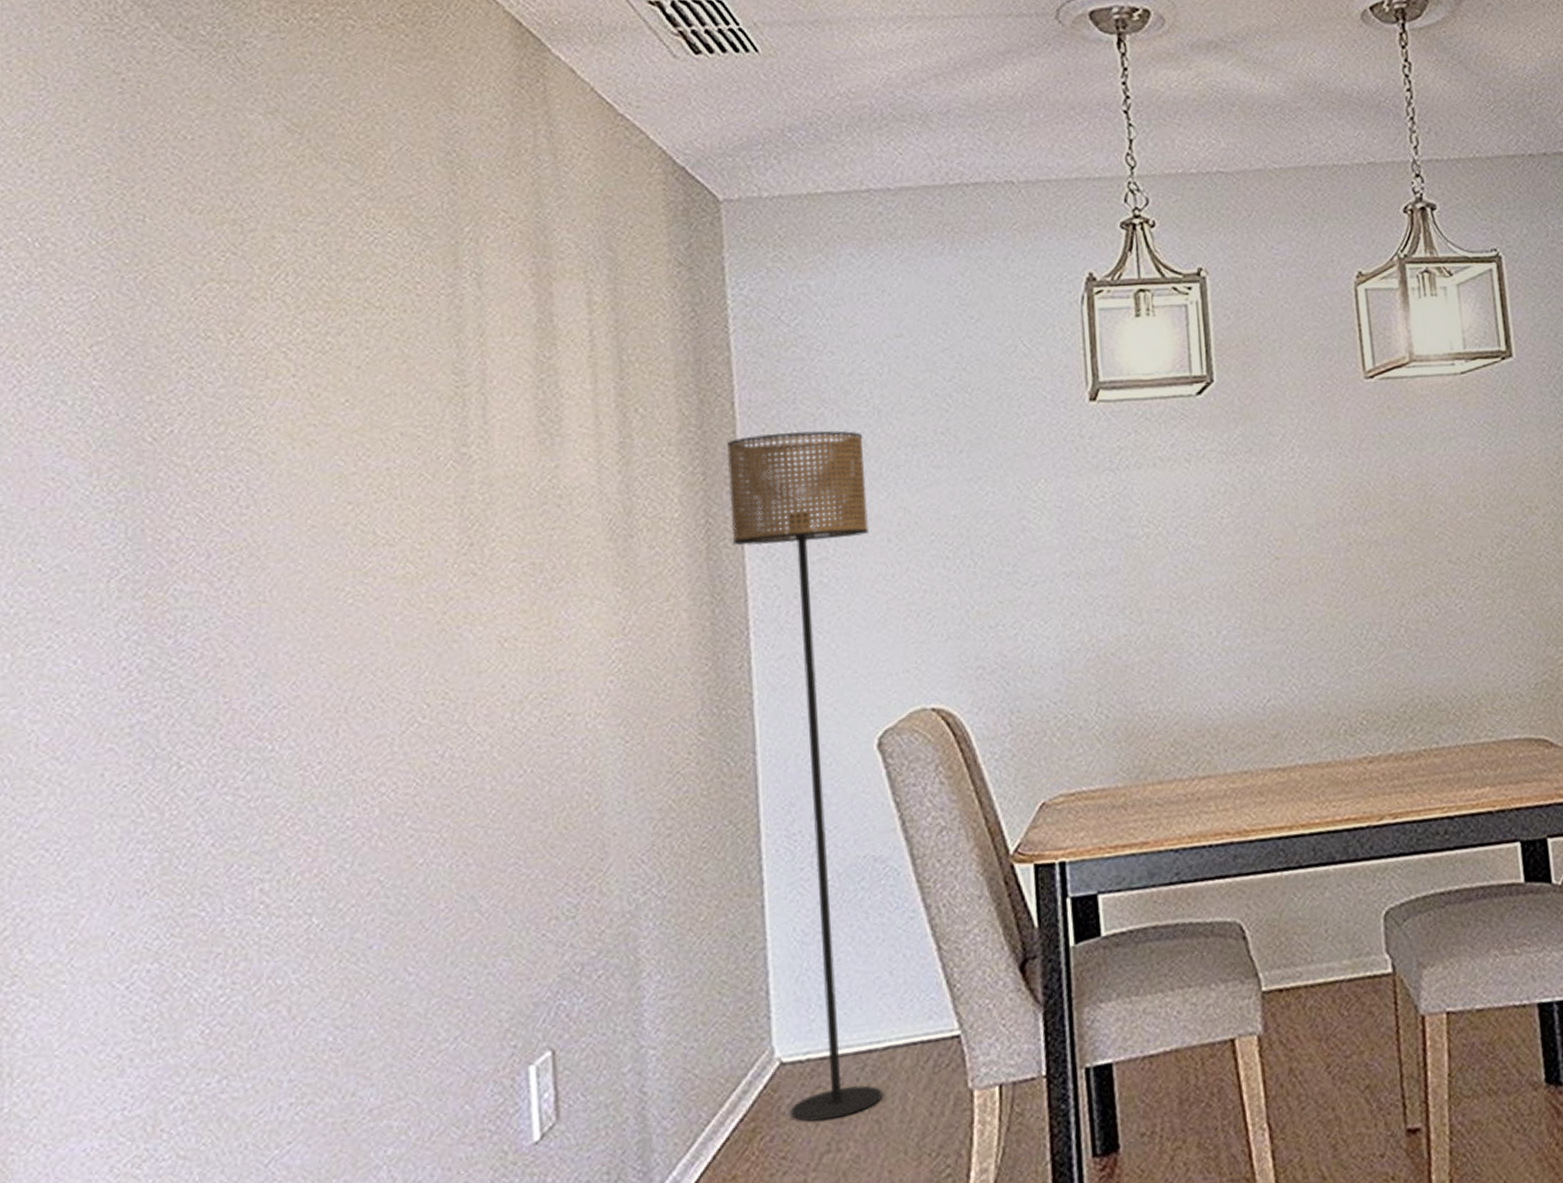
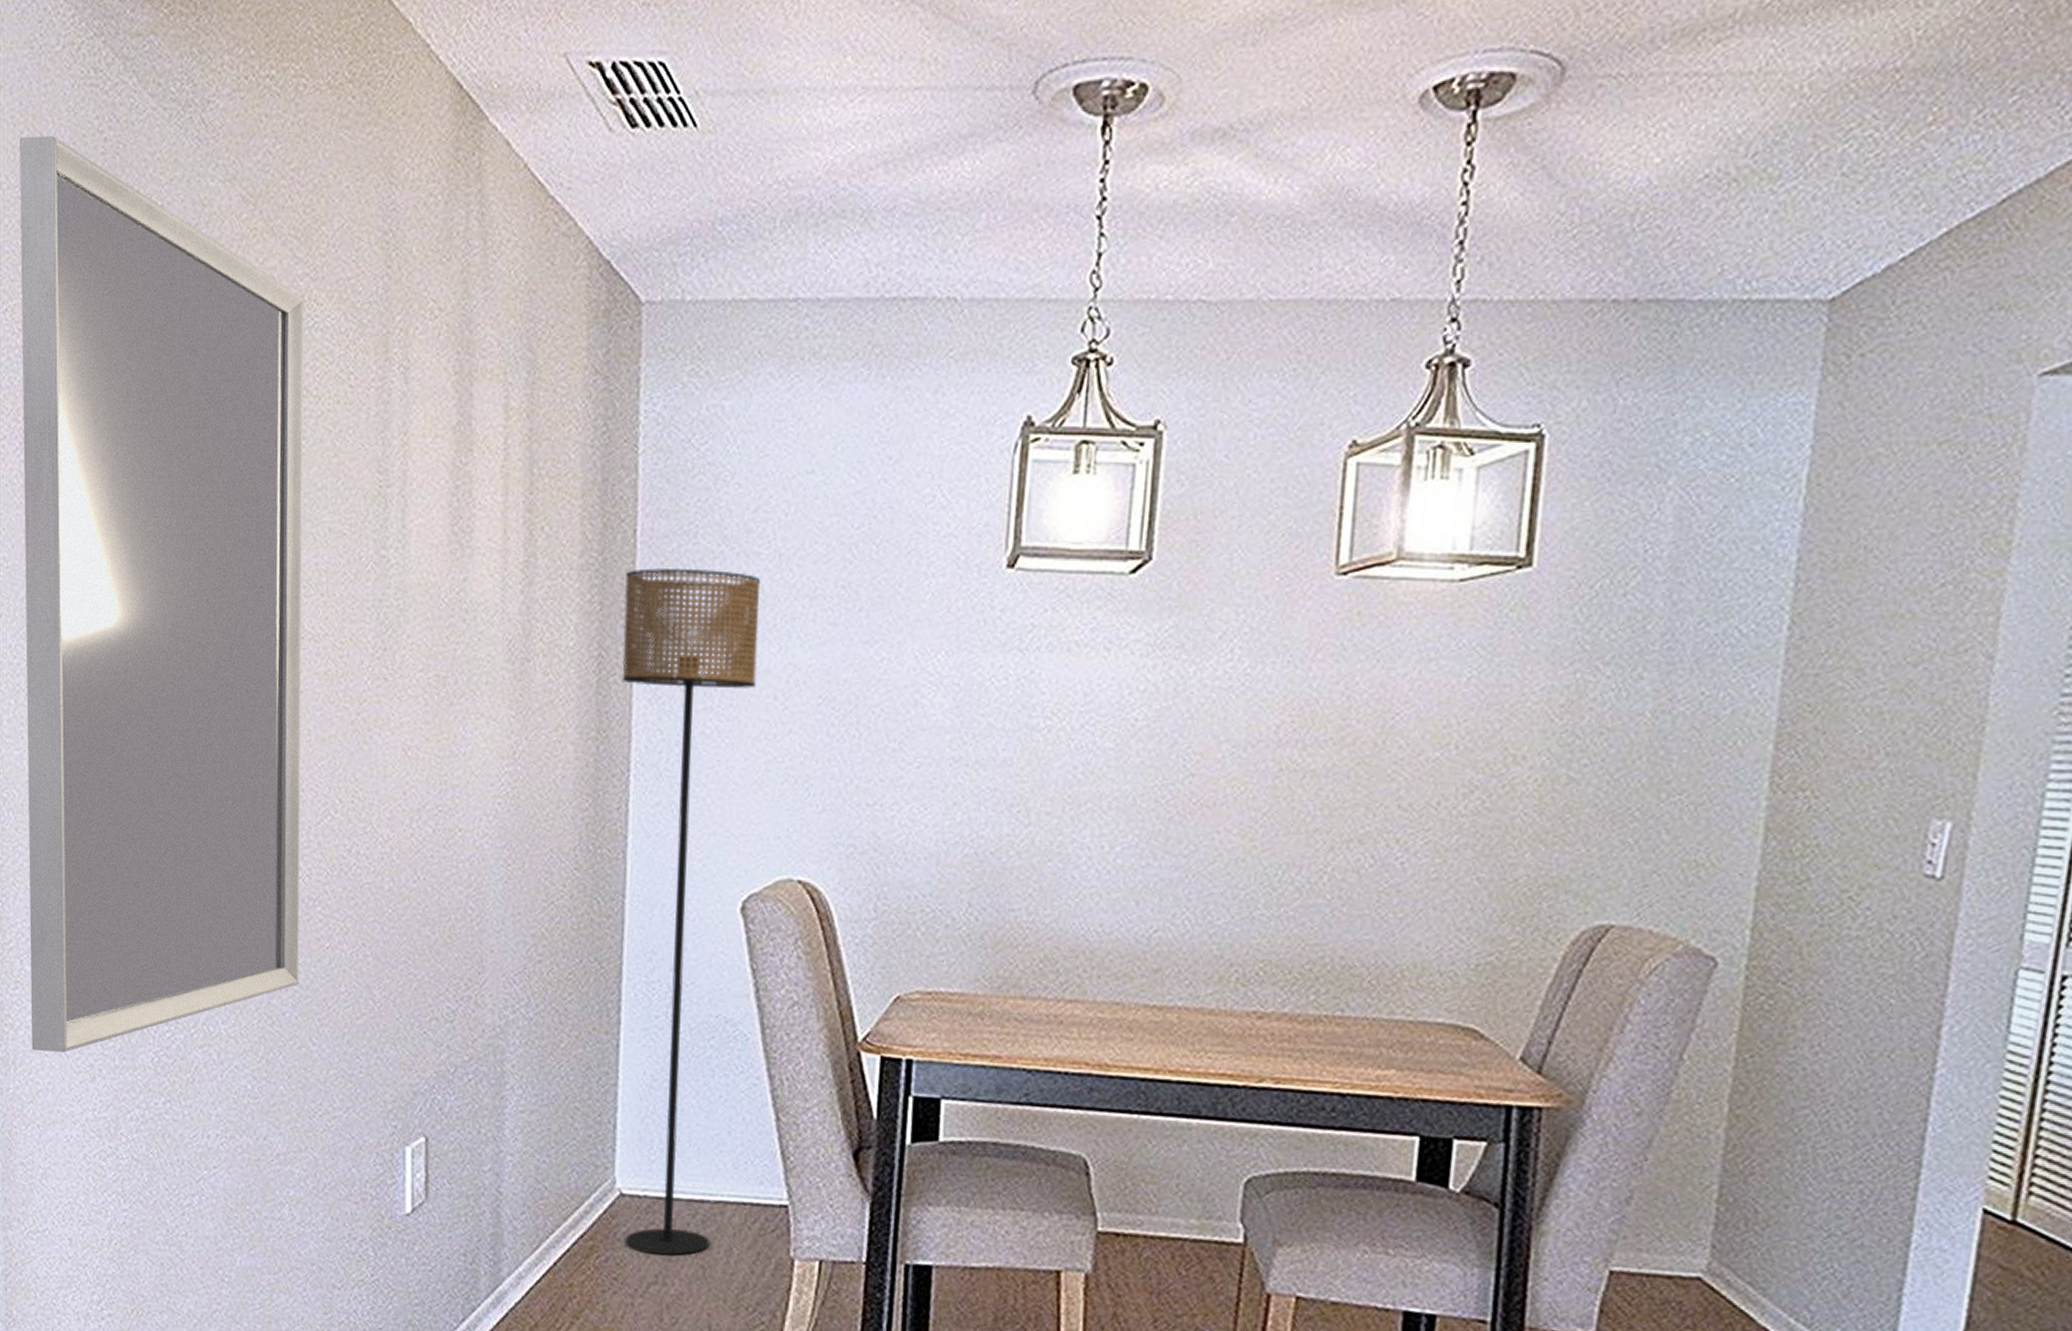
home mirror: none [18,78,388,1054] -> present [20,135,305,1053]

